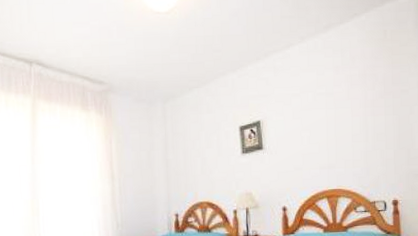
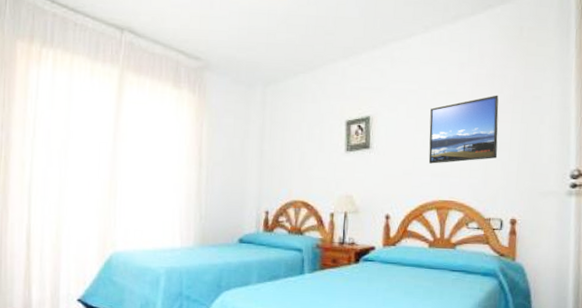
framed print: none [313,92,376,158] -> present [428,95,499,164]

